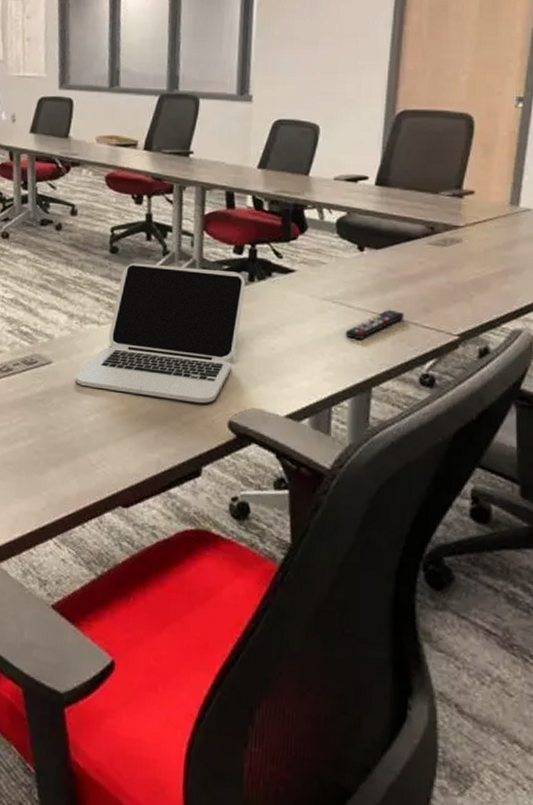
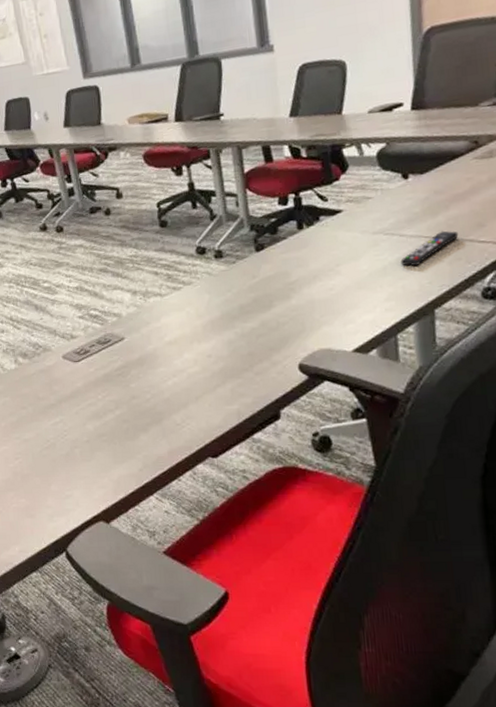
laptop: present [75,262,246,403] -> none [148,222,296,356]

